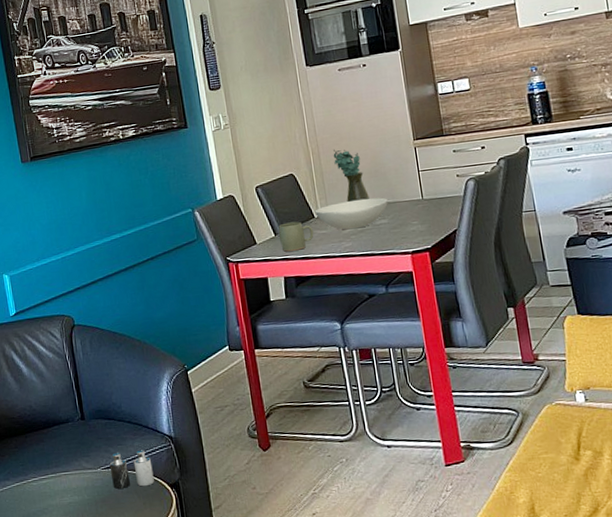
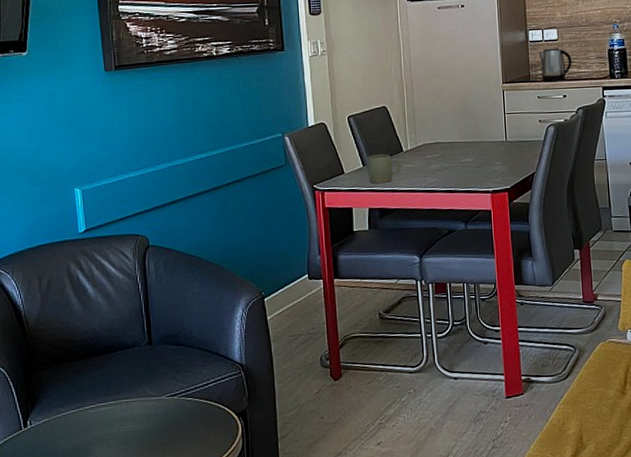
candle: present [109,450,154,489] -> none [175,377,221,417]
bowl: present [315,197,389,230] -> none [404,136,475,166]
vase: present [333,149,371,203] -> none [426,85,458,139]
kettle: none [450,97,488,136] -> present [538,47,572,83]

